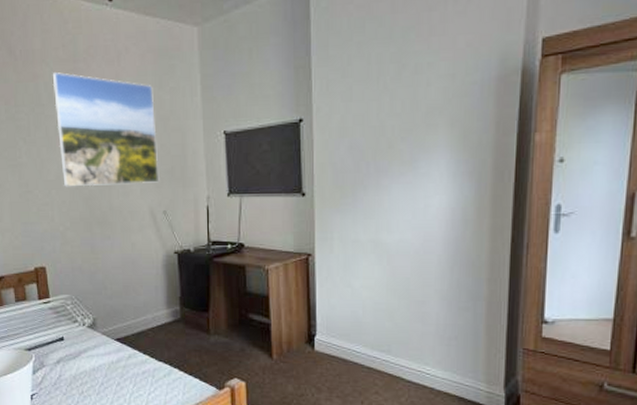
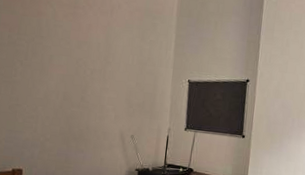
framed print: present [52,72,160,187] -> none [50,13,137,113]

